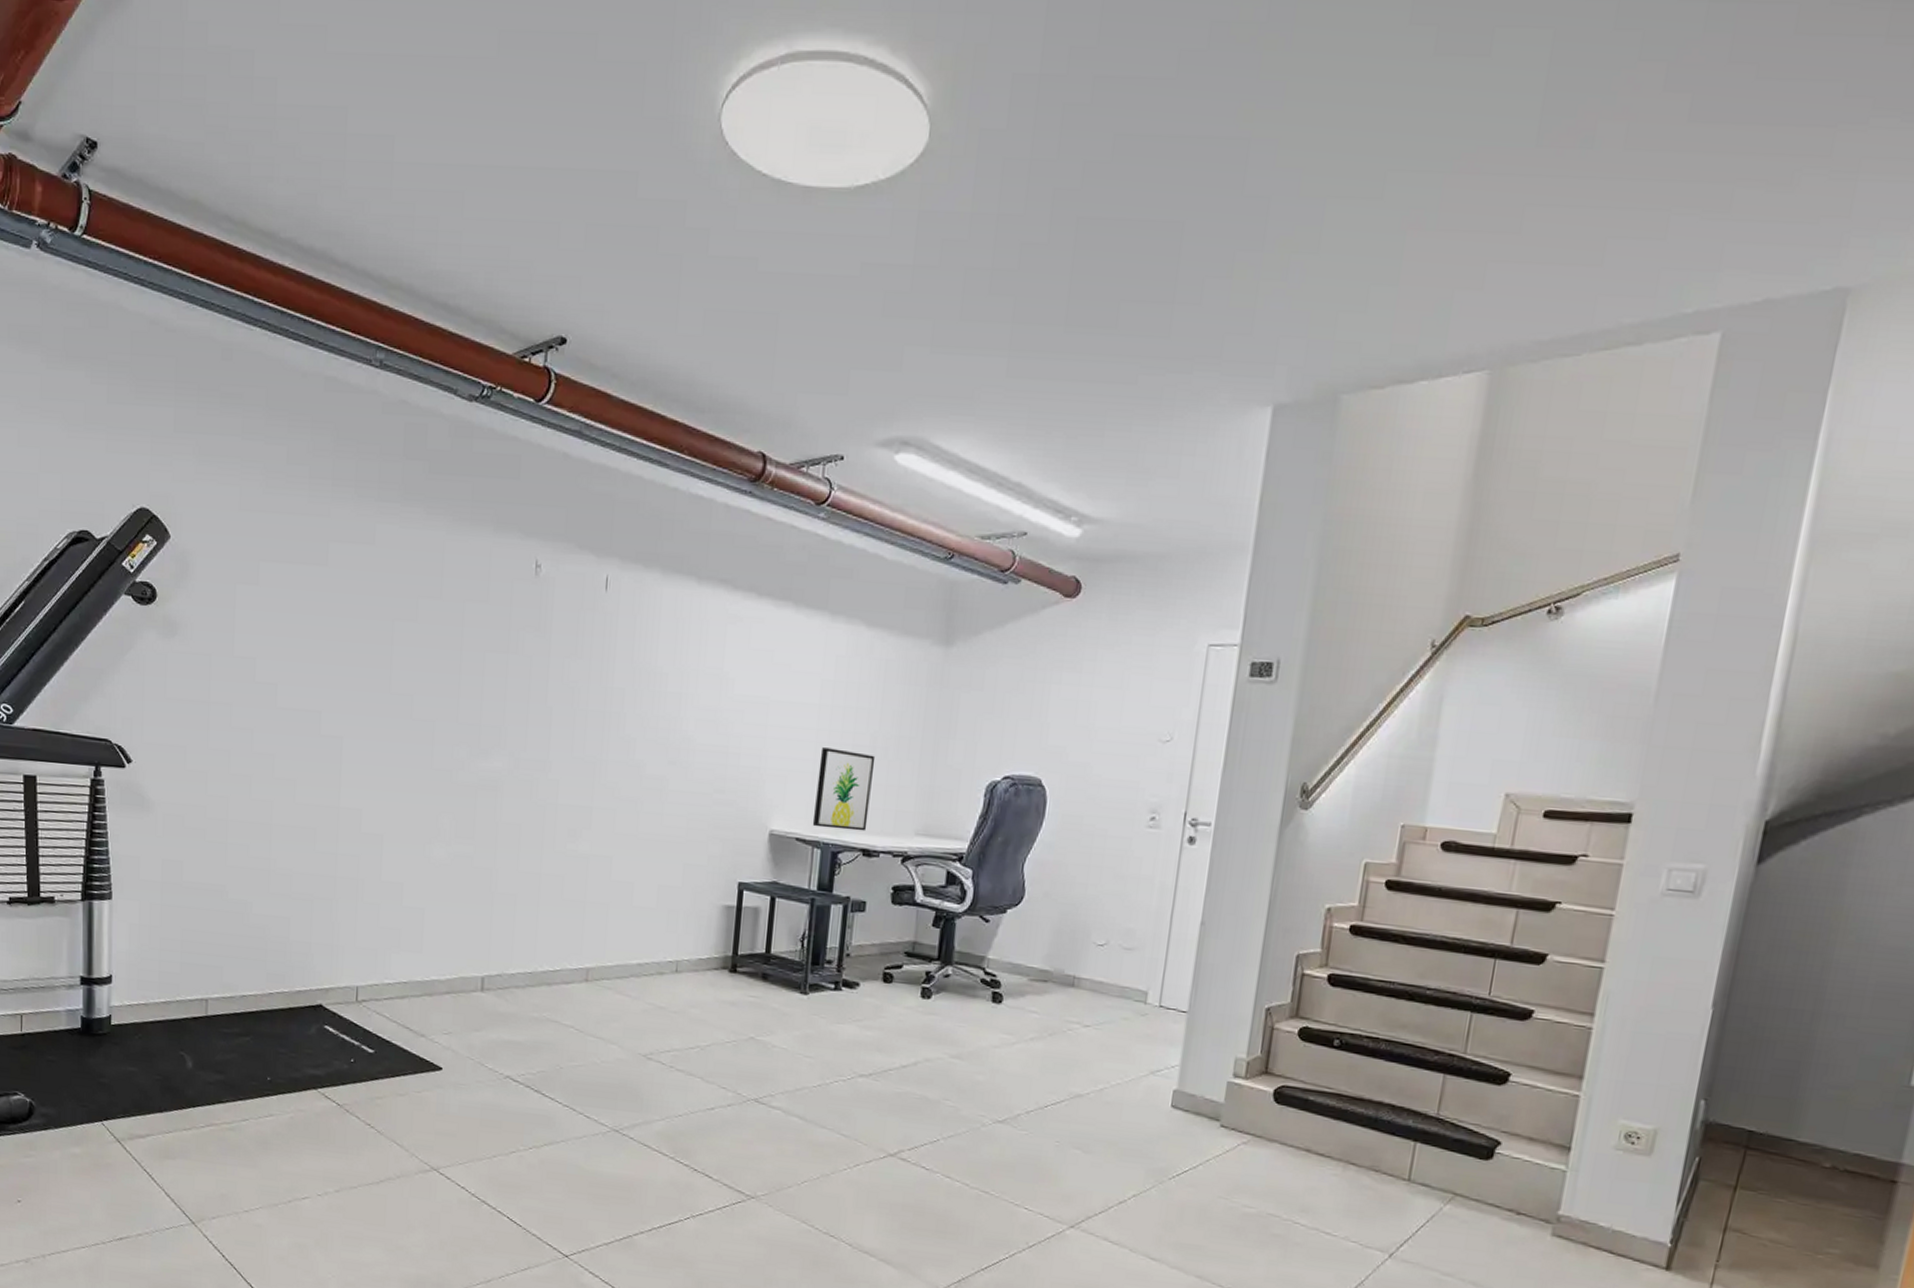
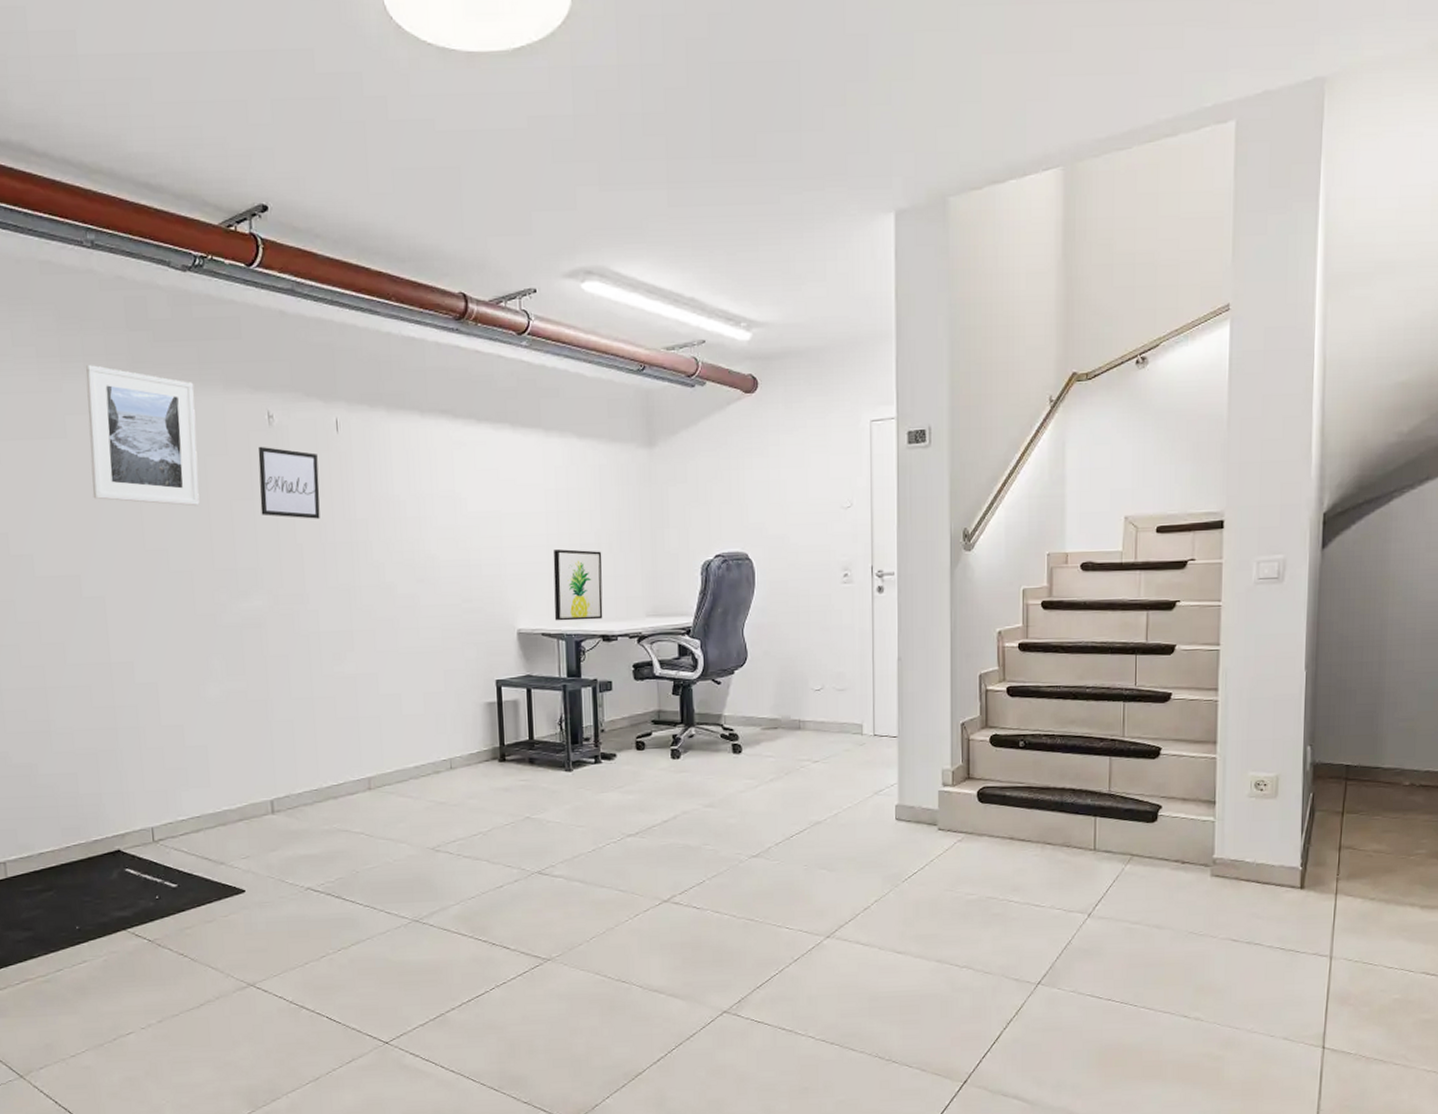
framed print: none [345,491,464,654] -> present [85,365,200,507]
wall art: none [514,596,582,682] -> present [258,446,320,519]

